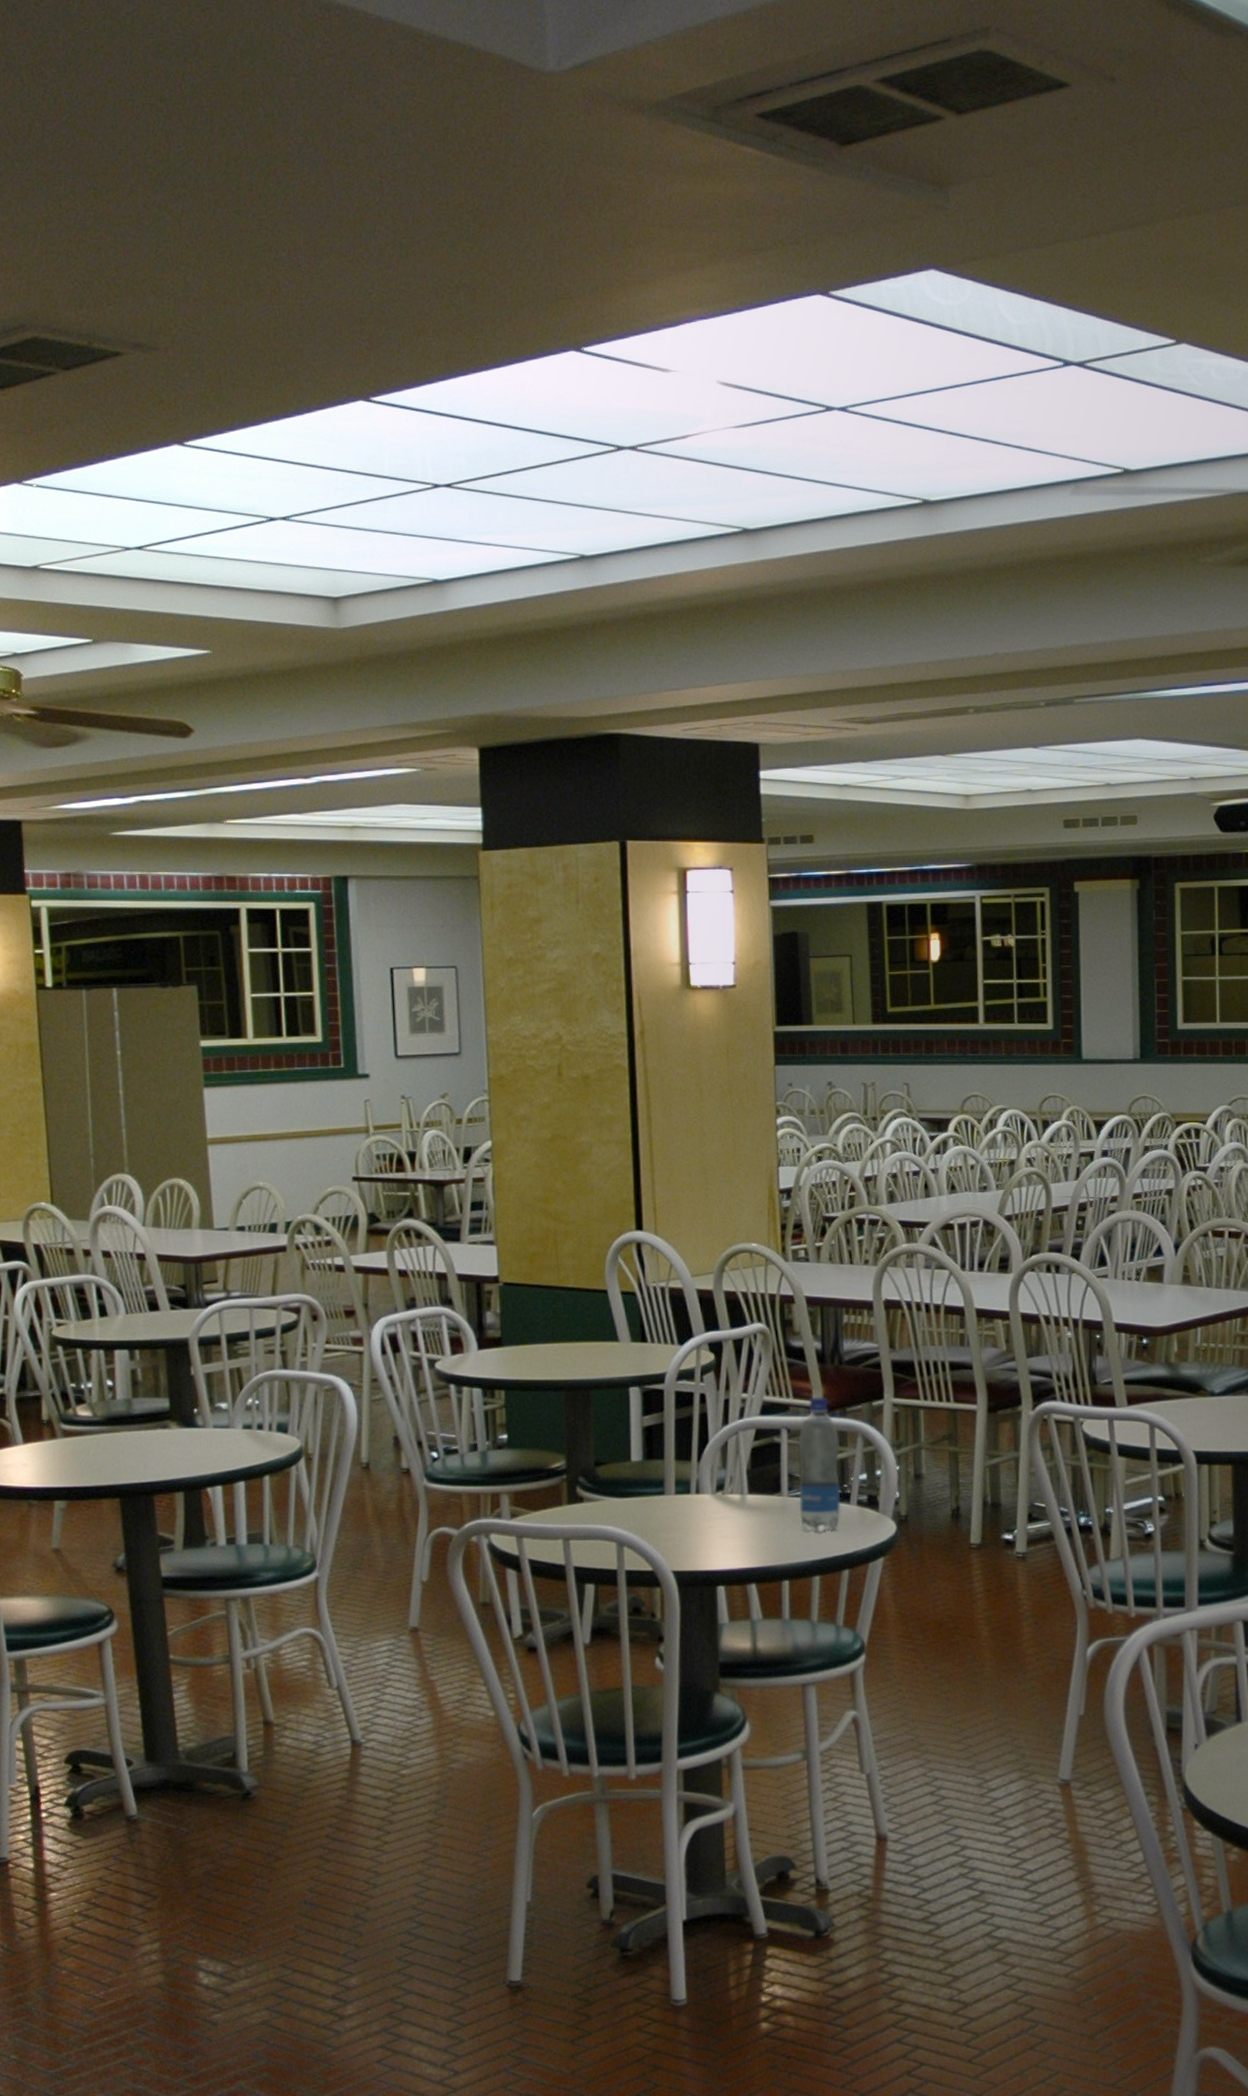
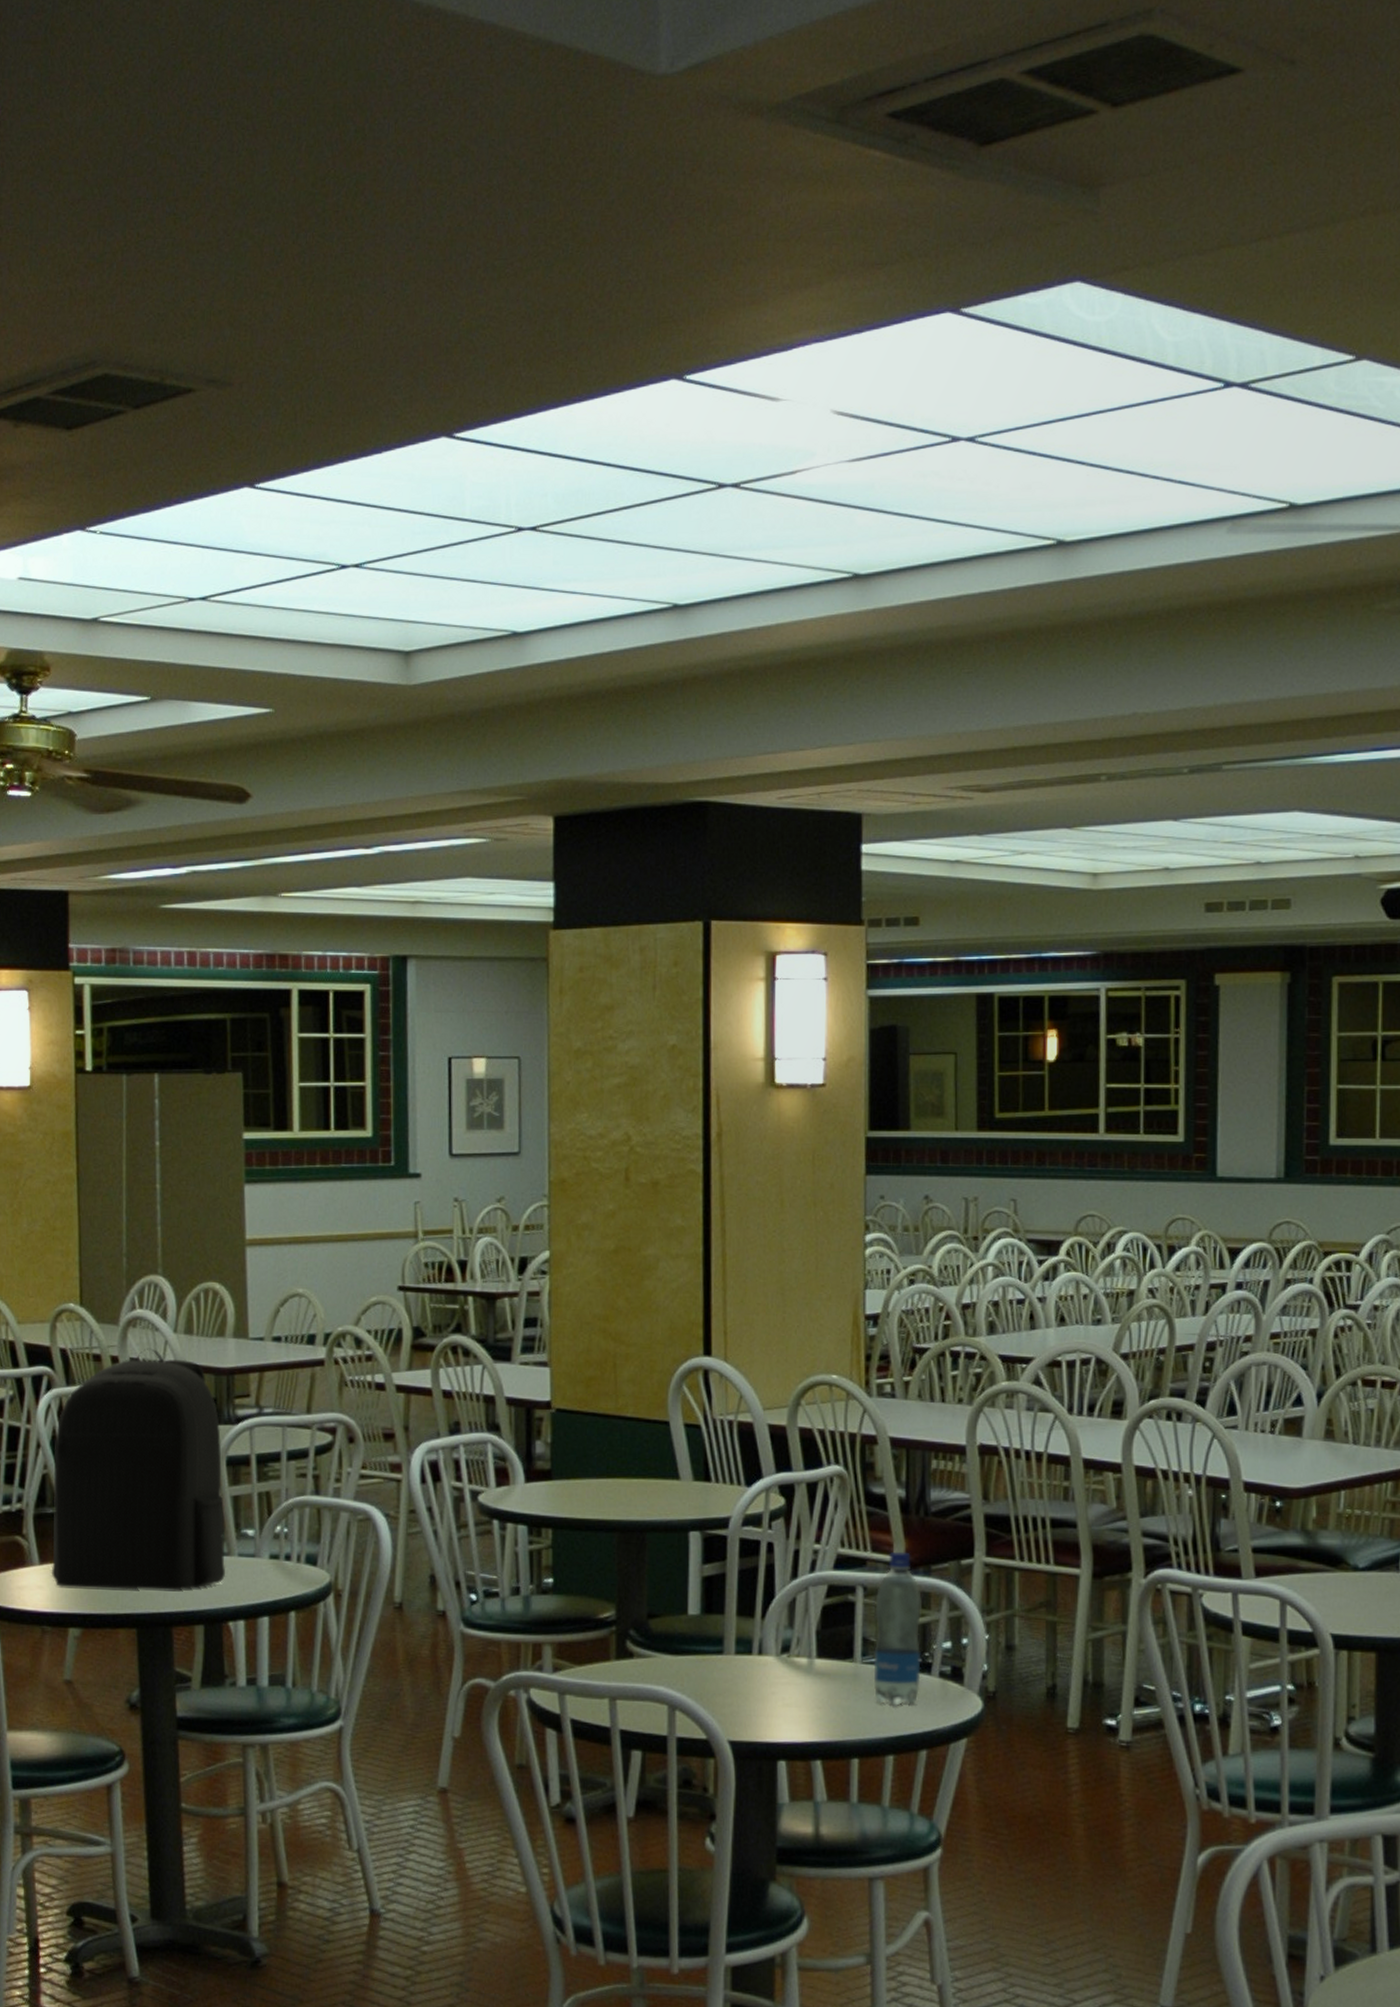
backpack: none [32,1241,201,1463] -> present [52,1348,225,1590]

